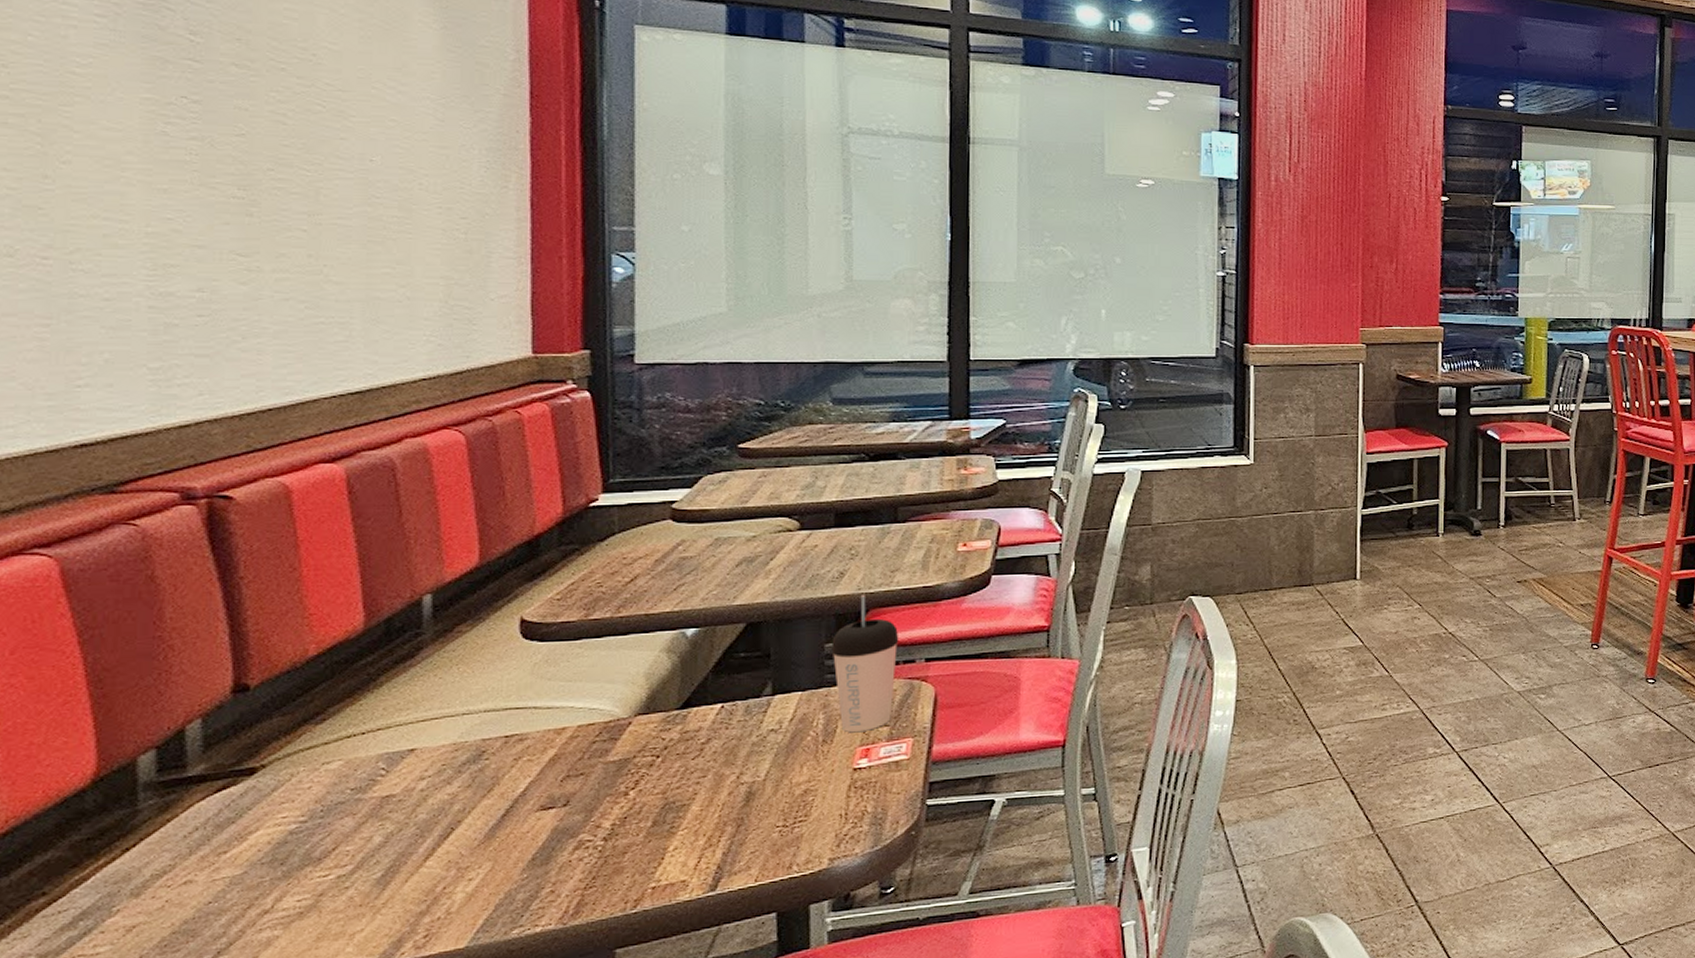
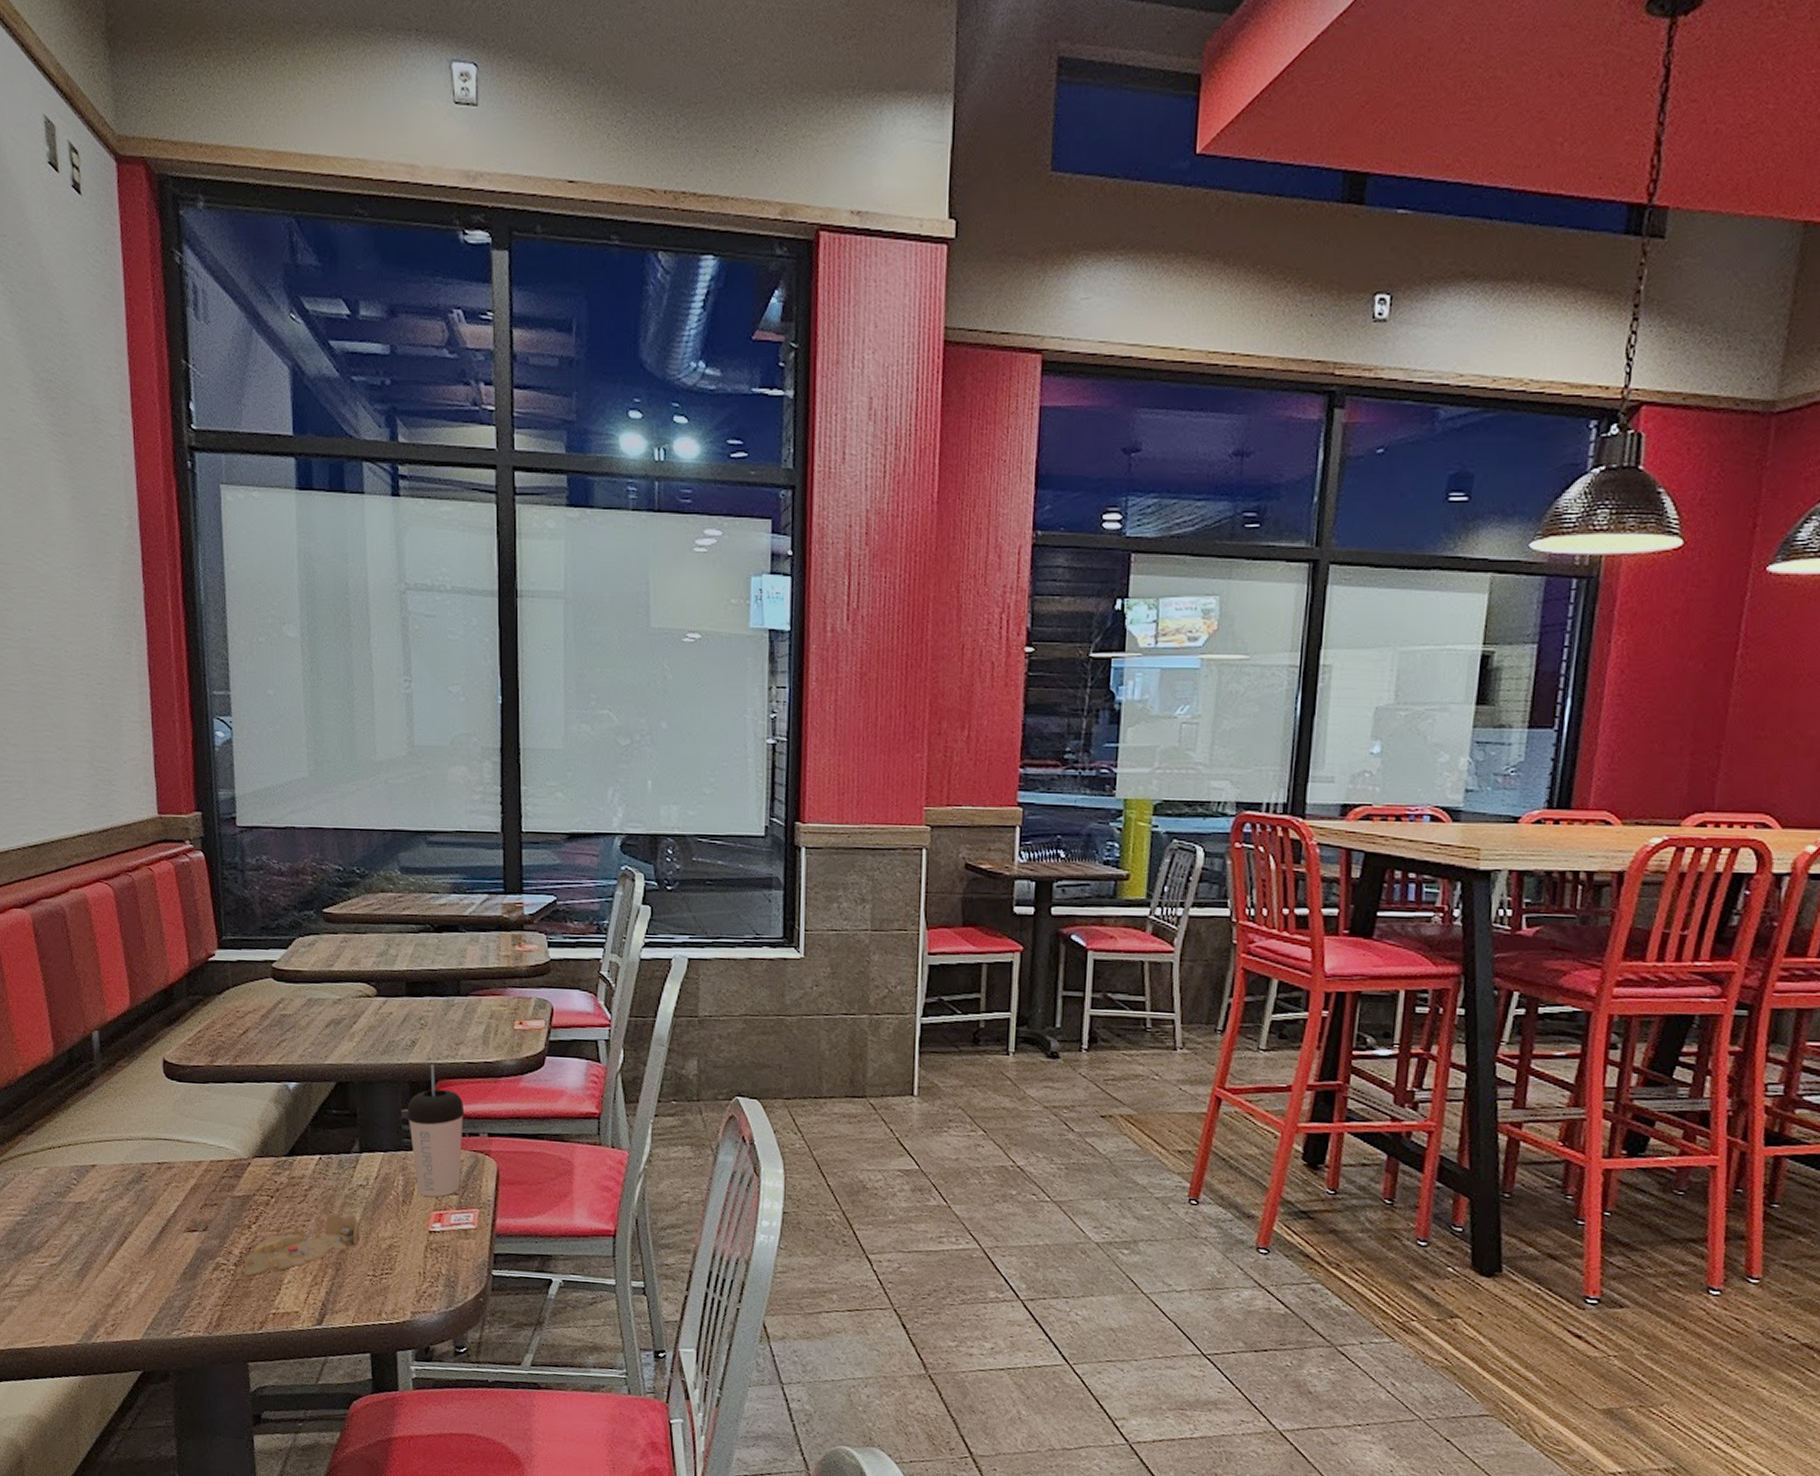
crumpled paper: none [615,763,769,851] -> present [243,1213,360,1277]

